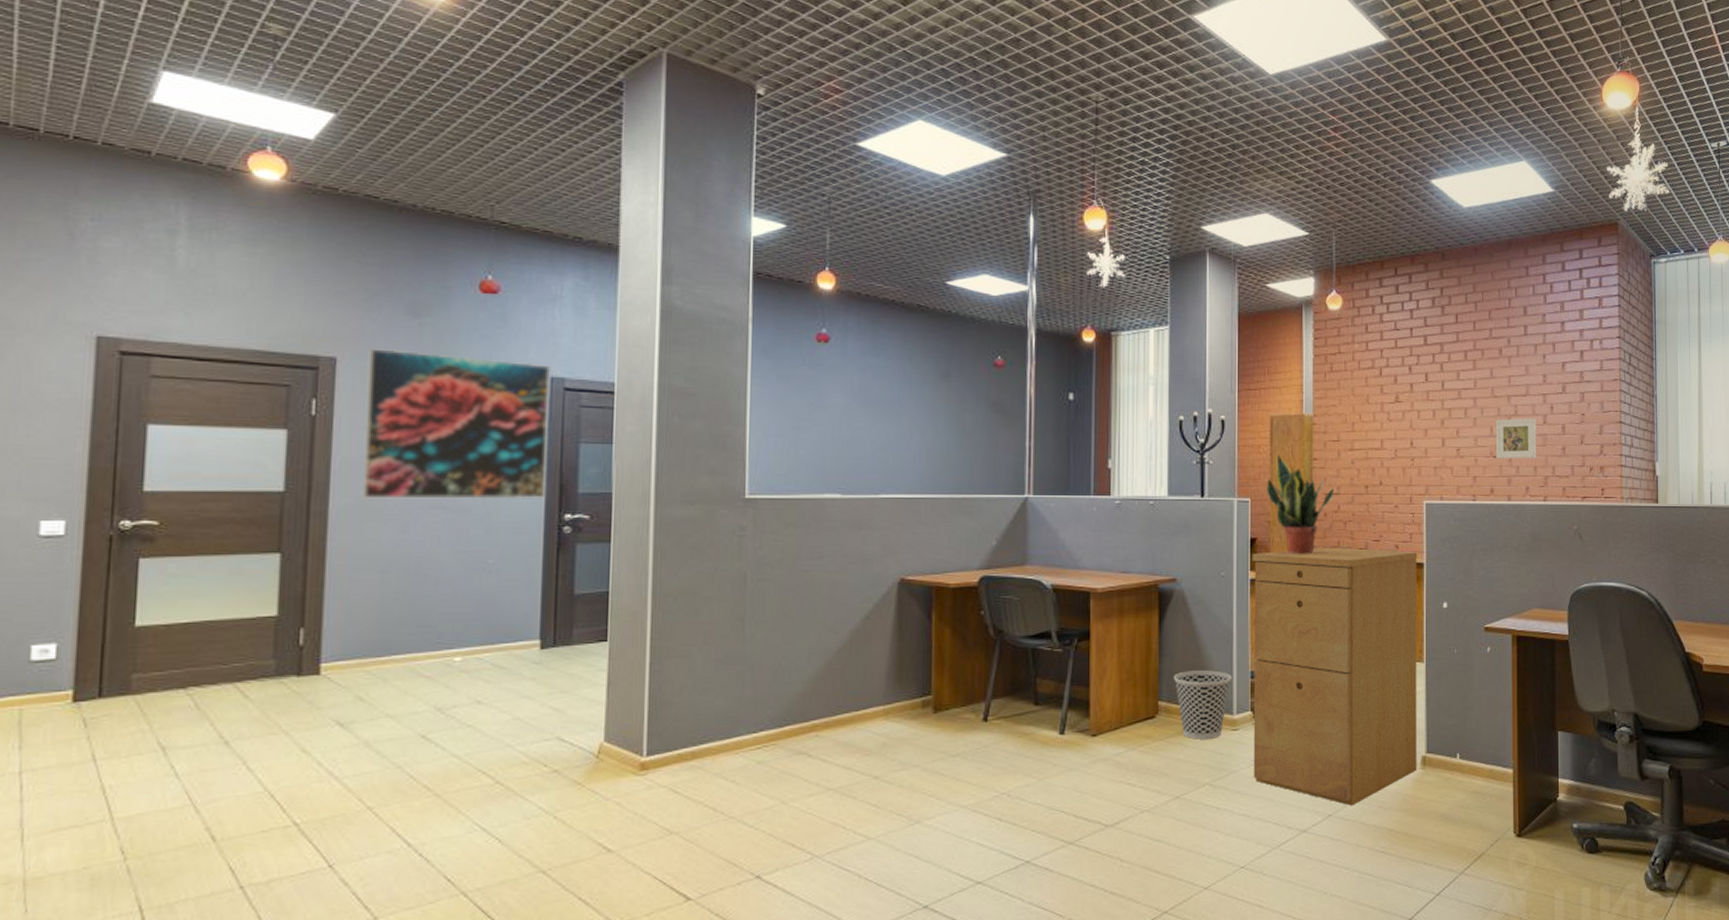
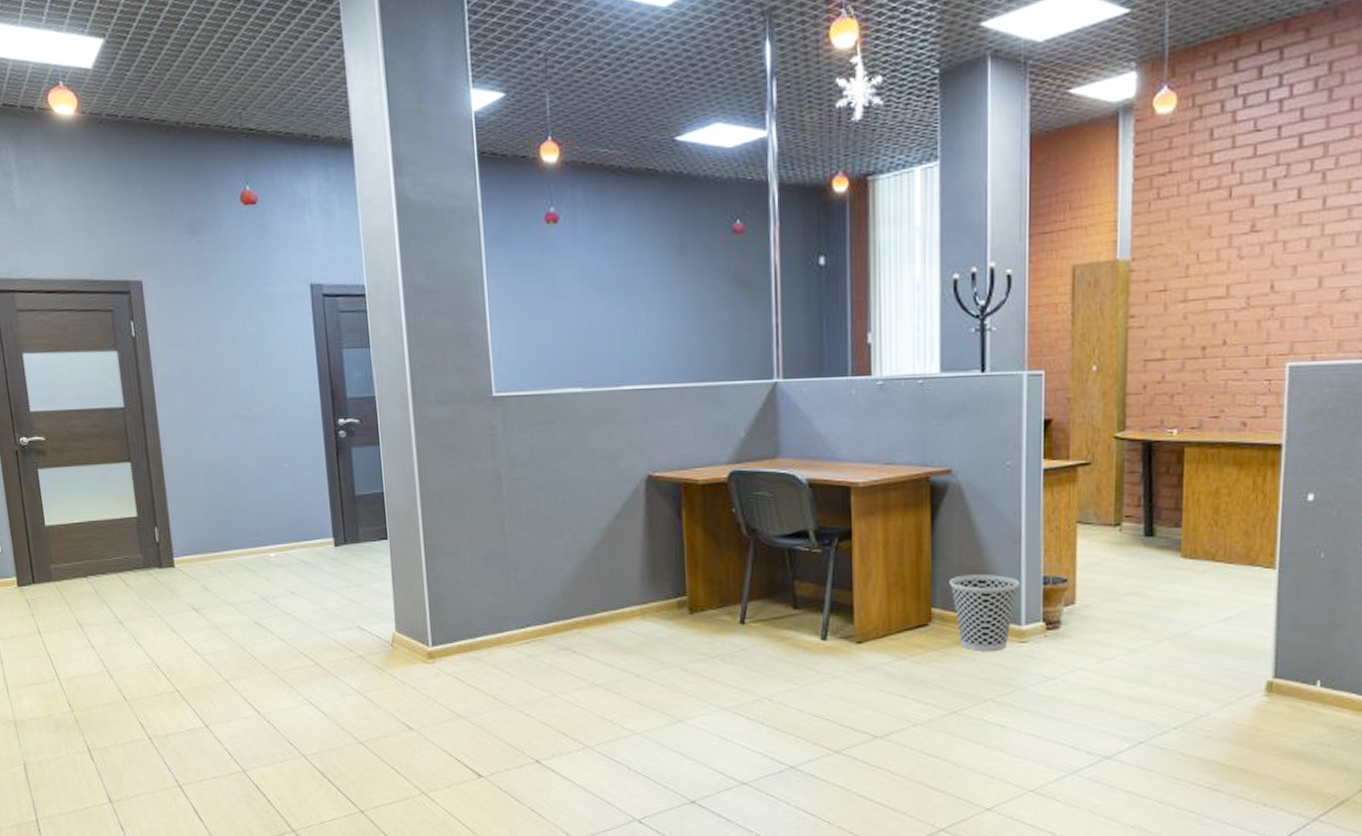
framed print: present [363,348,552,500] -> none [164,269,320,411]
filing cabinet: present [1253,547,1418,806] -> none [1045,427,1274,734]
potted plant: present [1267,454,1335,555] -> none [1066,313,1159,439]

